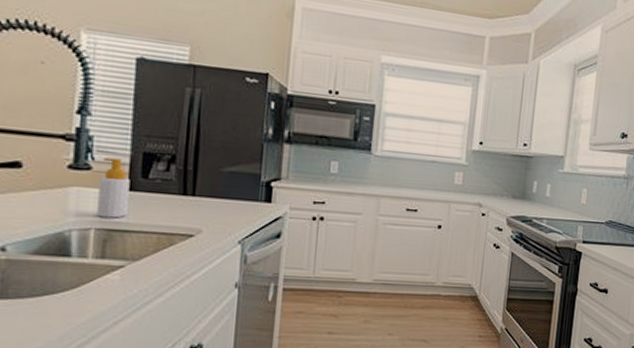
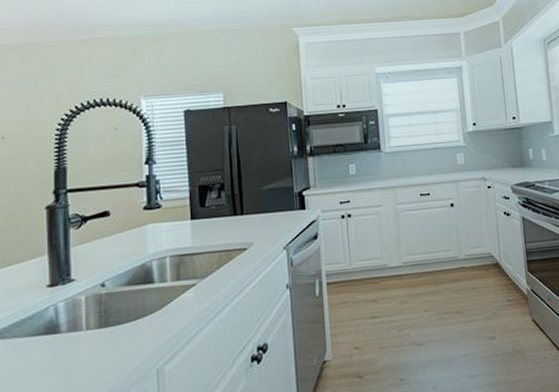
soap bottle: present [97,157,130,219] -> none [168,194,193,246]

